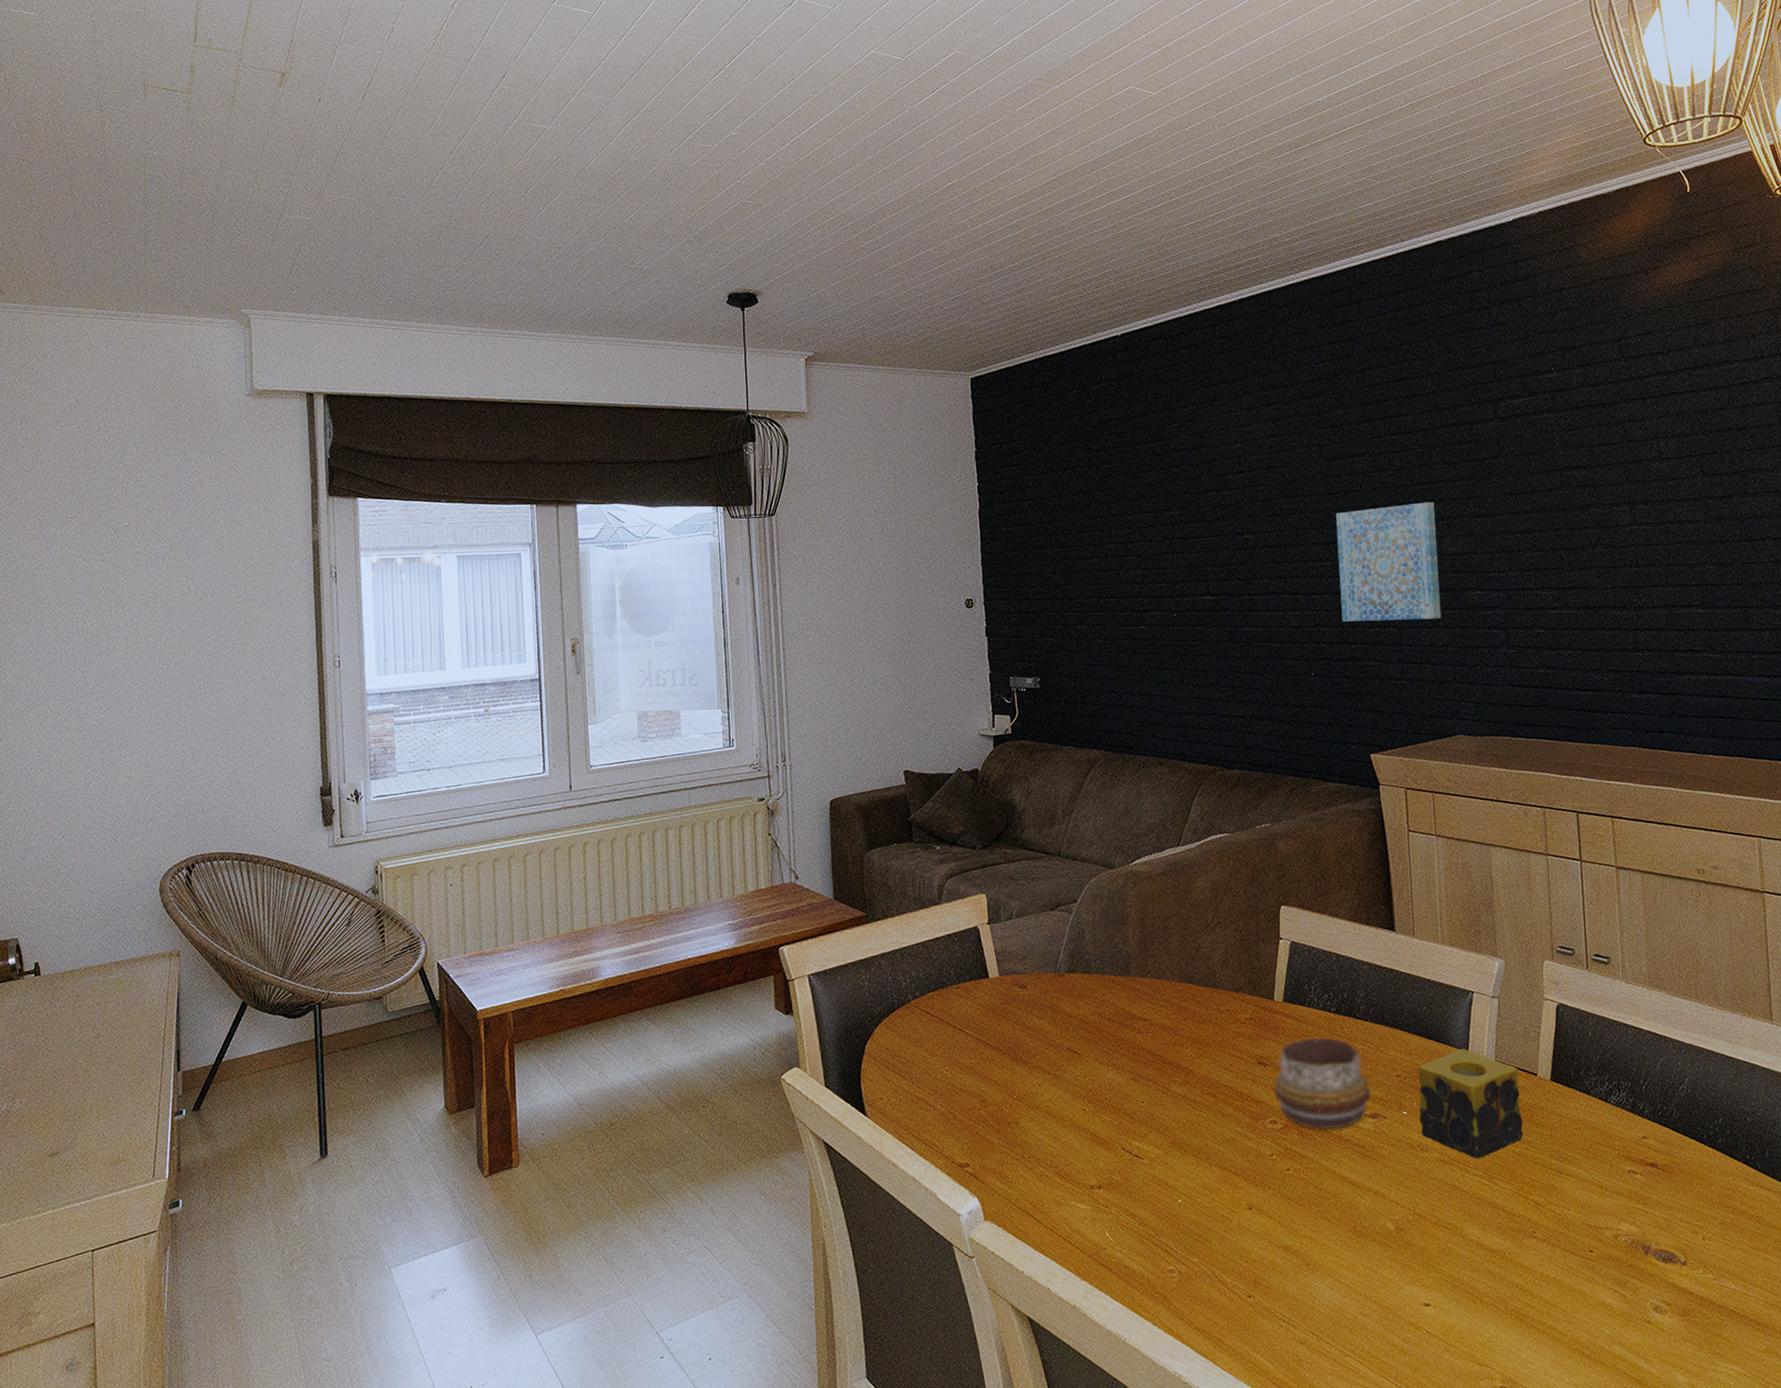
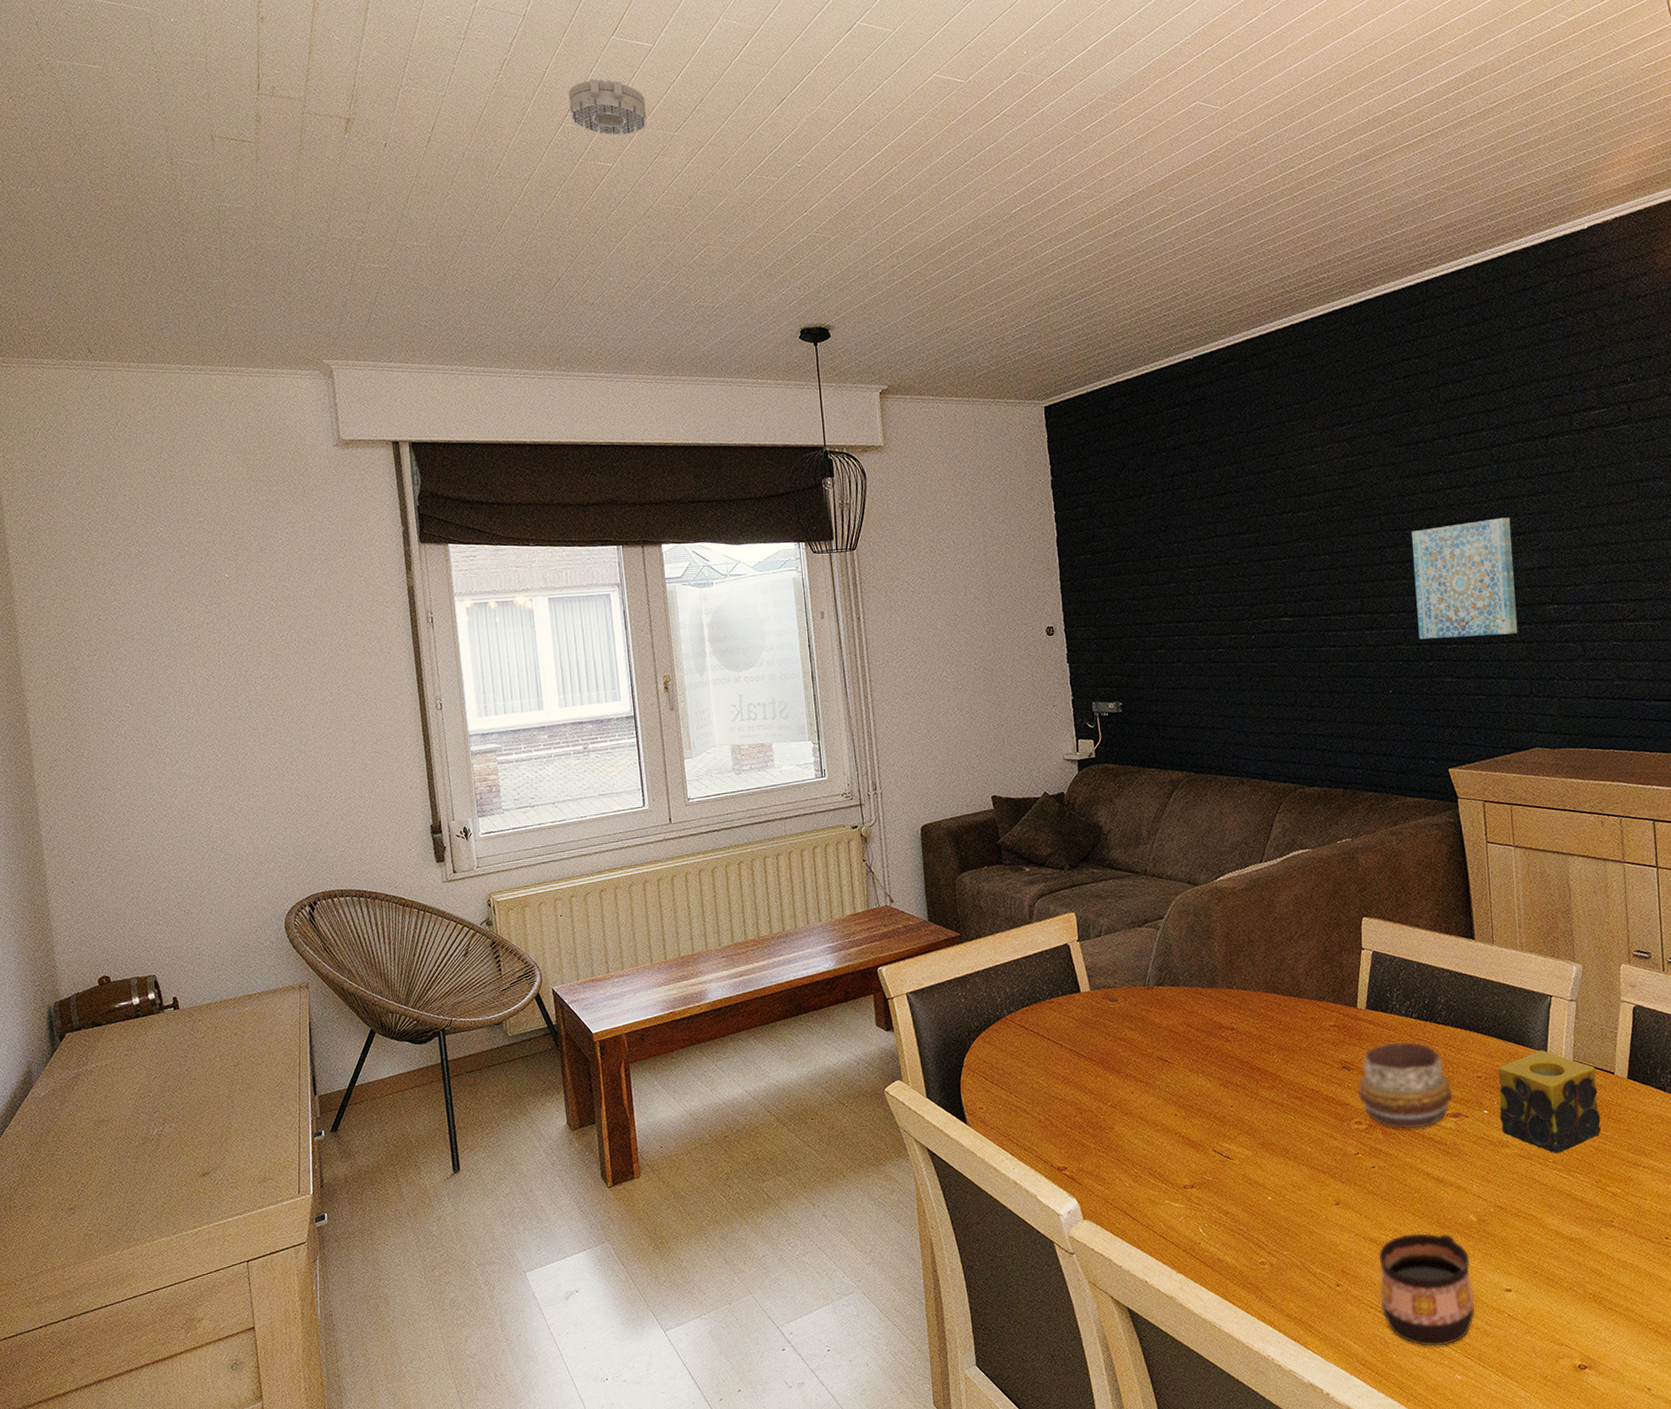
smoke detector: none [506,43,584,99] -> present [568,79,647,136]
cup: none [1292,1241,1392,1364] -> present [1379,1233,1475,1346]

